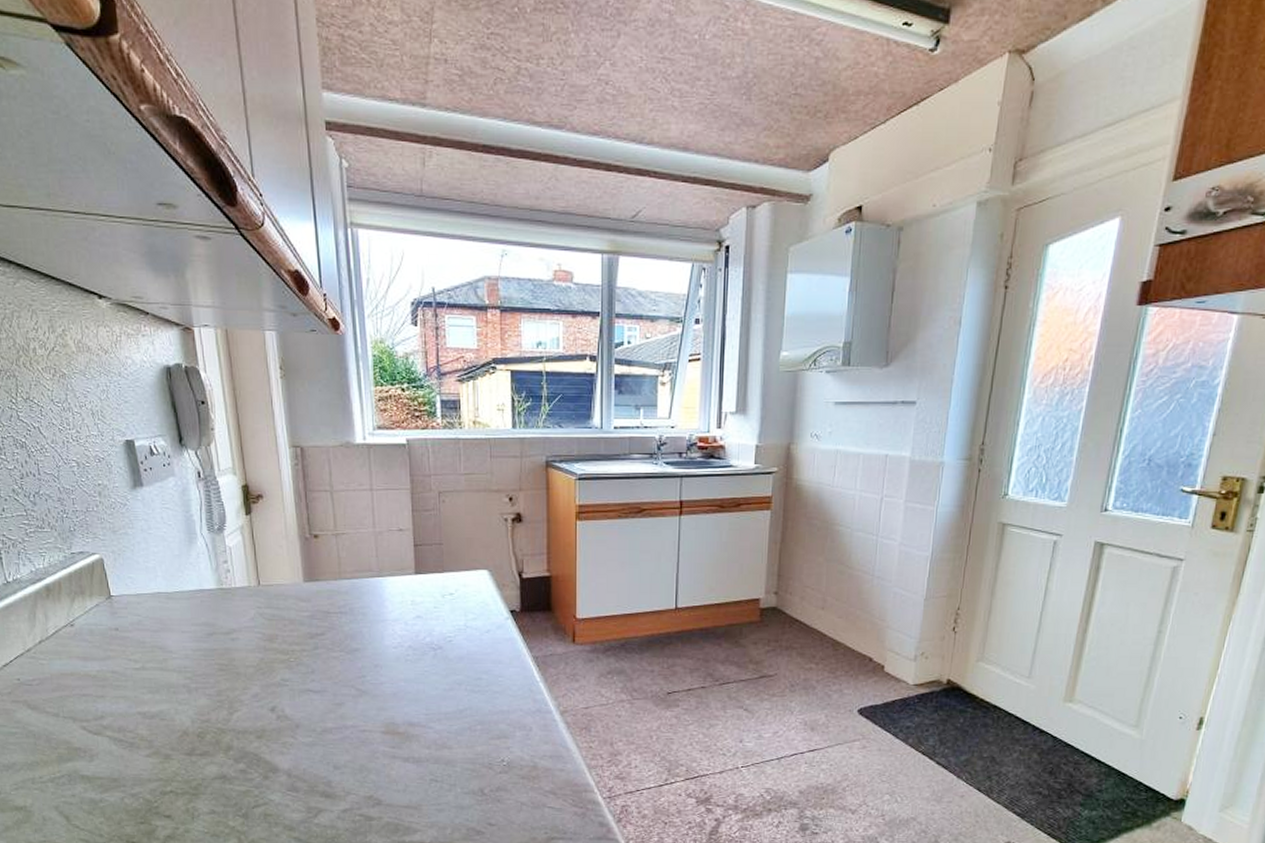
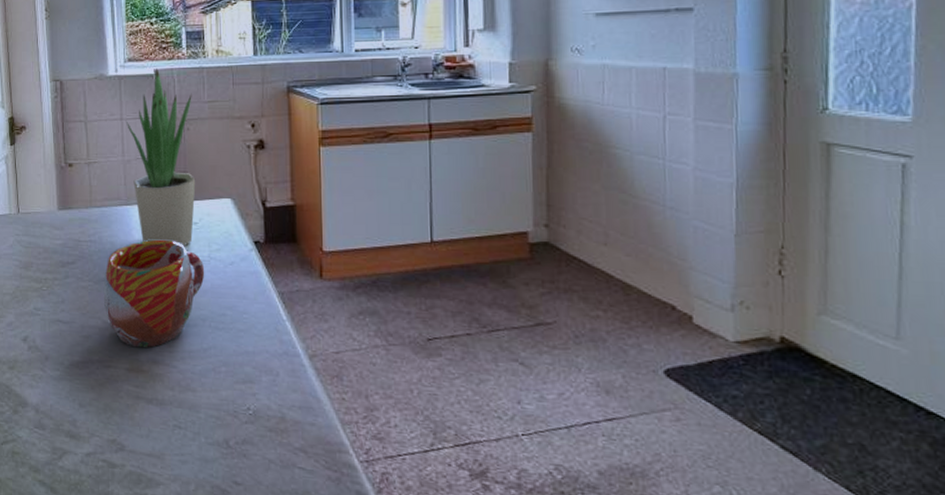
mug: none [357,610,461,712] -> present [104,239,205,348]
potted plant: none [377,438,452,617] -> present [127,68,196,247]

